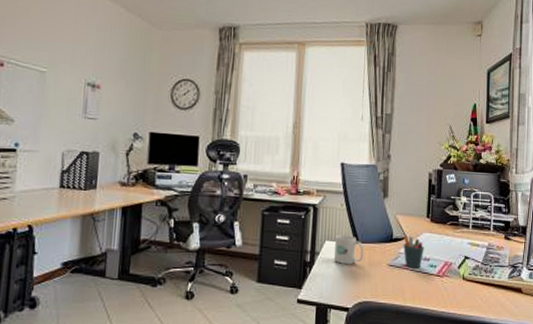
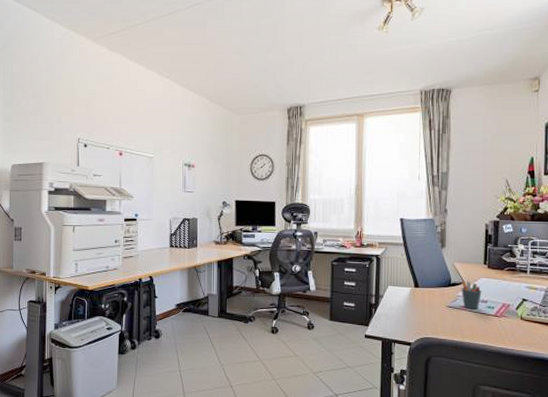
mug: present [334,235,365,264] -> none [397,281,424,306]

